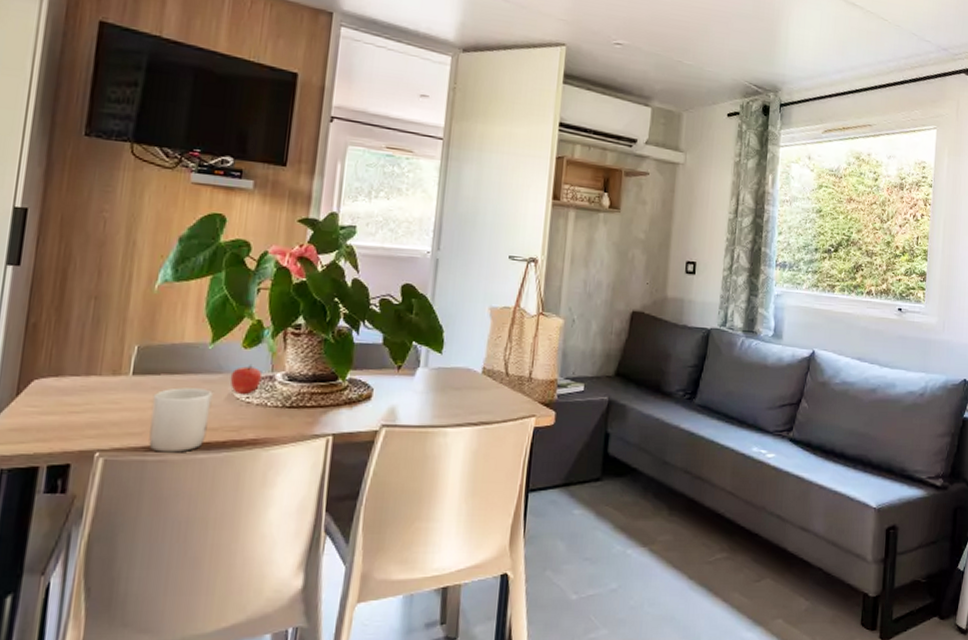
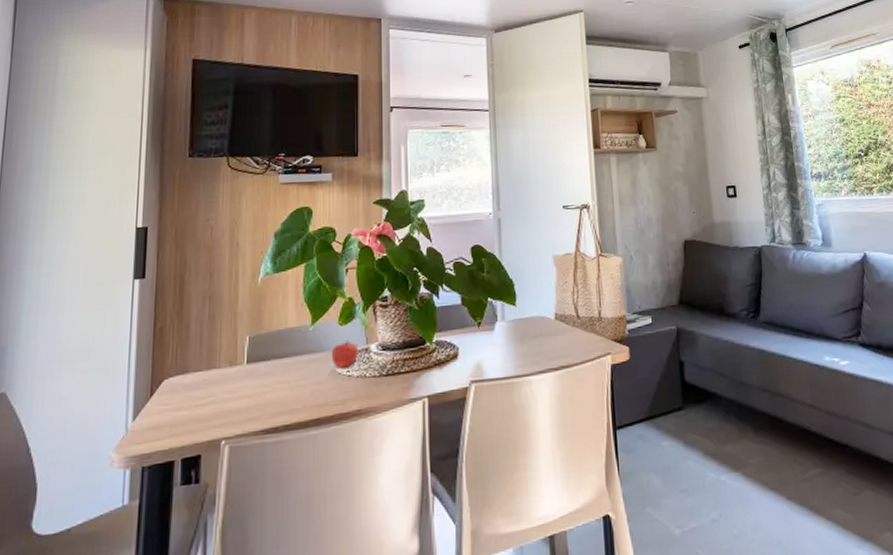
mug: present [149,387,213,453] -> none [265,368,317,434]

